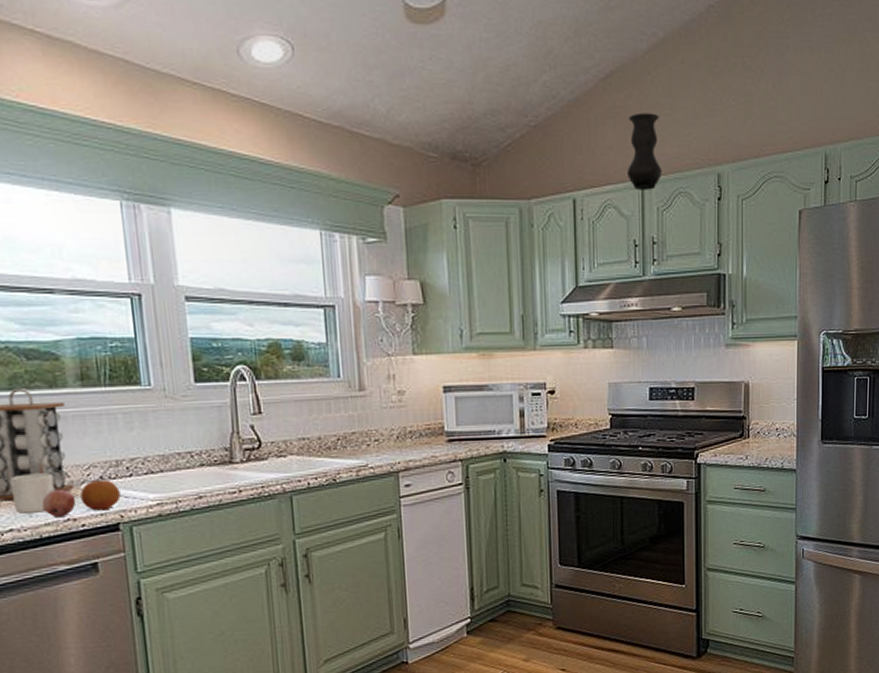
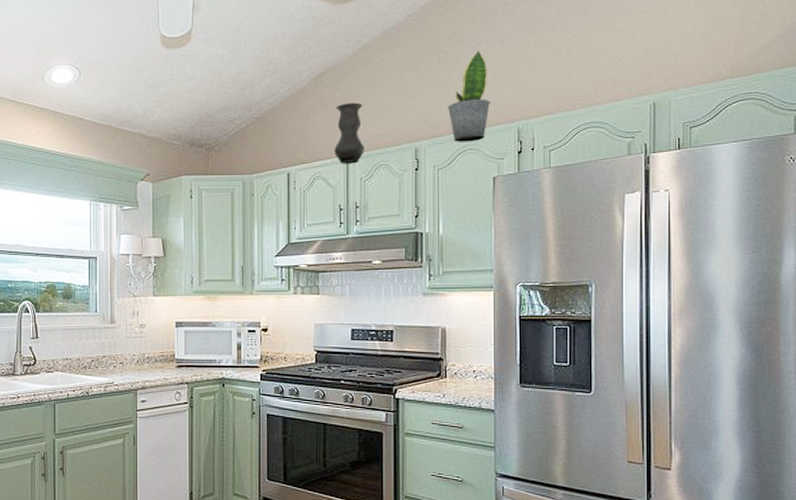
potted plant: none [753,56,799,168] -> present [448,49,491,142]

